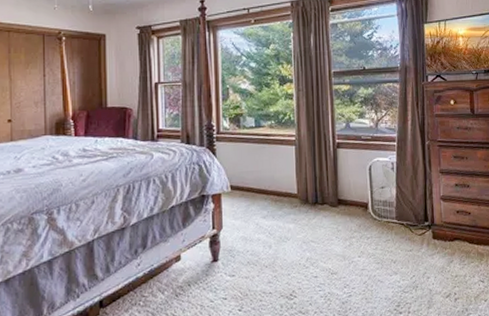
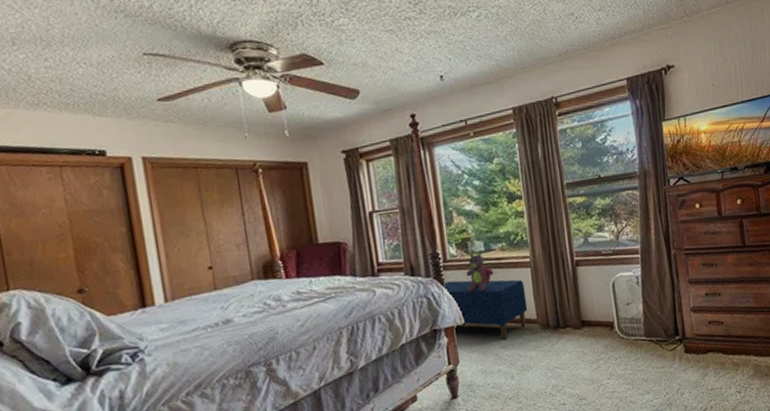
bench: none [215,151,290,211] -> present [443,279,528,341]
stuffed bear: none [235,127,262,164] -> present [466,251,494,293]

